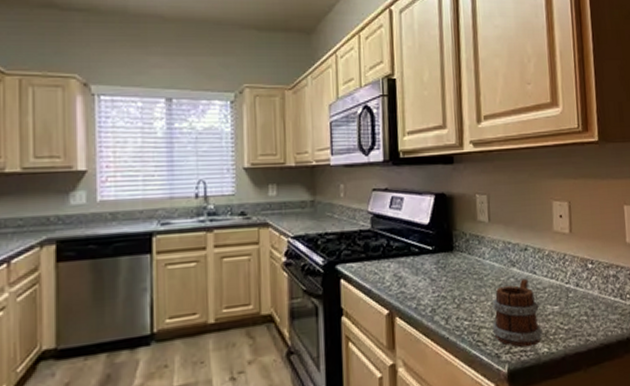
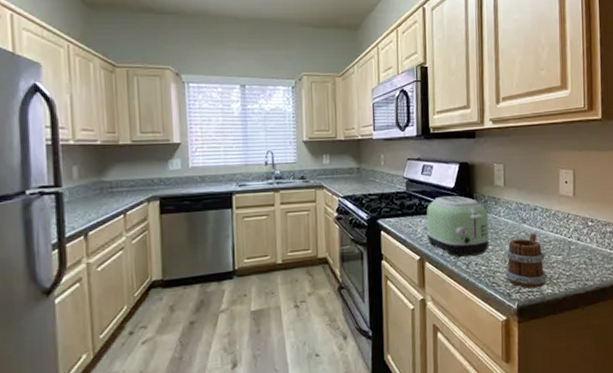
toaster: none [396,234,473,311] -> present [426,196,490,258]

